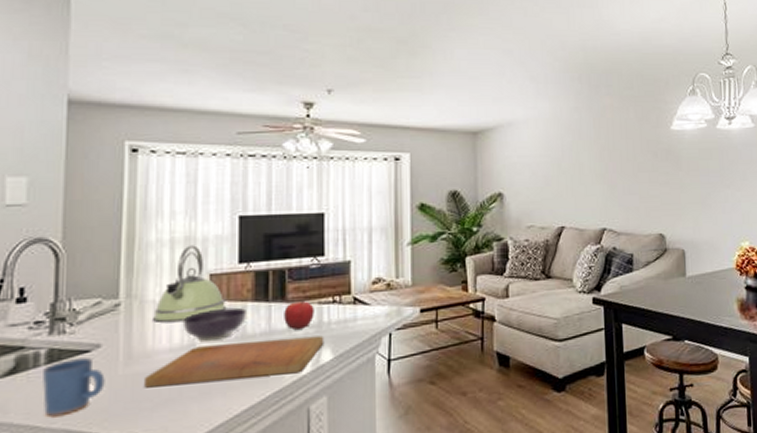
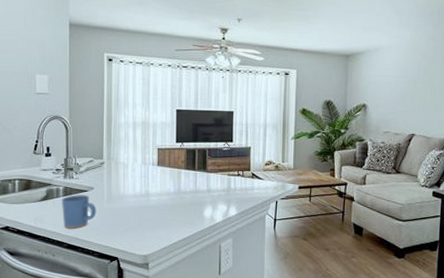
cutting board: present [145,335,324,388] -> none [119,195,231,221]
kettle: present [153,245,225,322] -> none [124,128,168,178]
bowl: present [182,307,246,341] -> none [141,172,181,193]
fruit: present [284,299,314,330] -> none [205,171,225,191]

